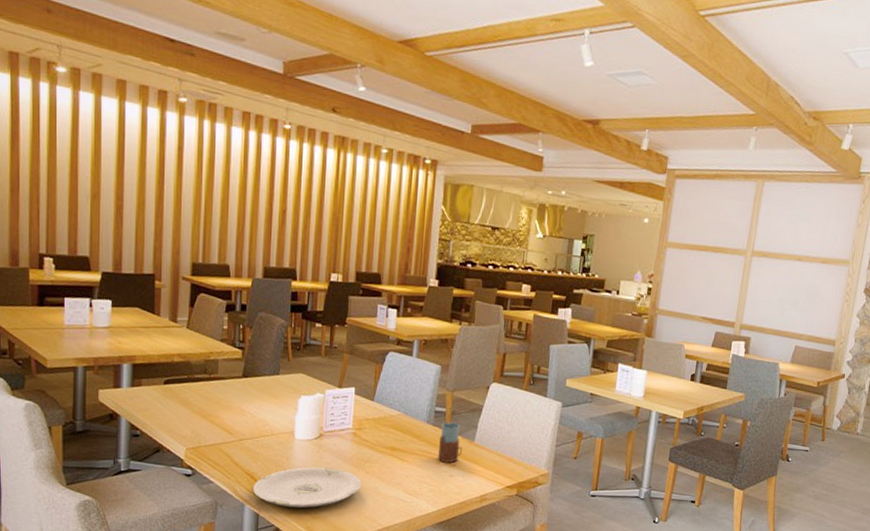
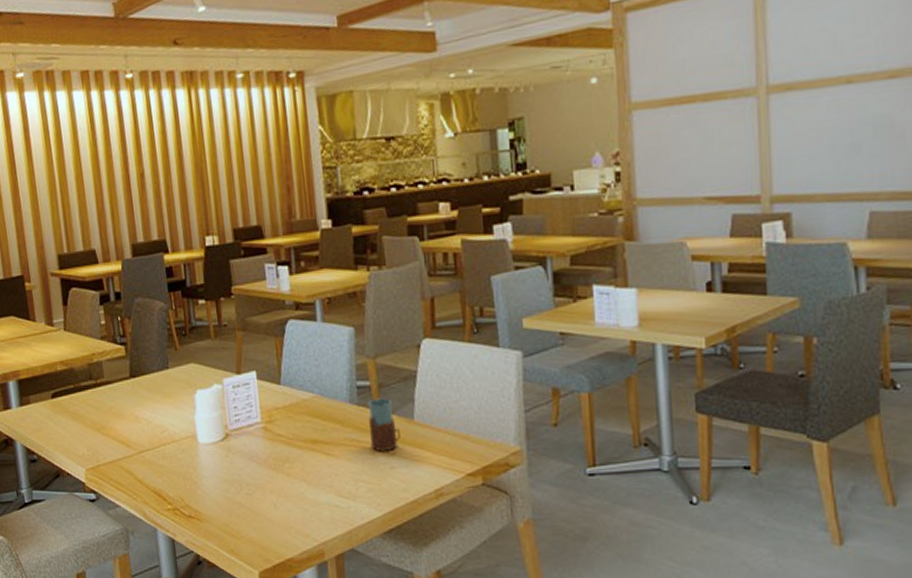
plate: present [252,466,361,508] -> none [162,474,284,528]

